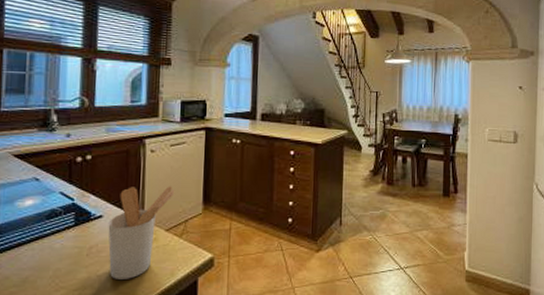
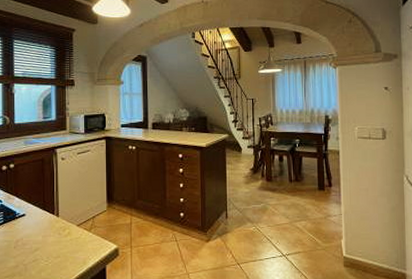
utensil holder: present [108,186,175,279] -> none [30,188,83,268]

